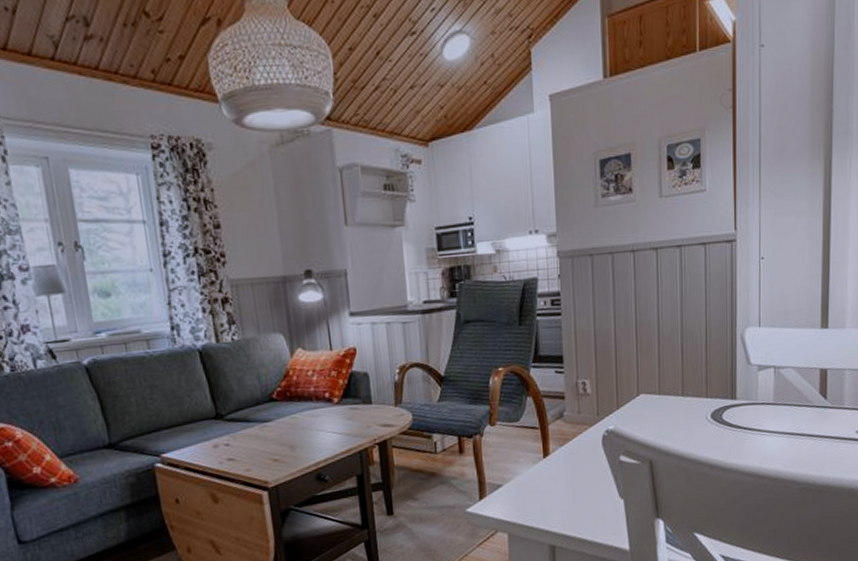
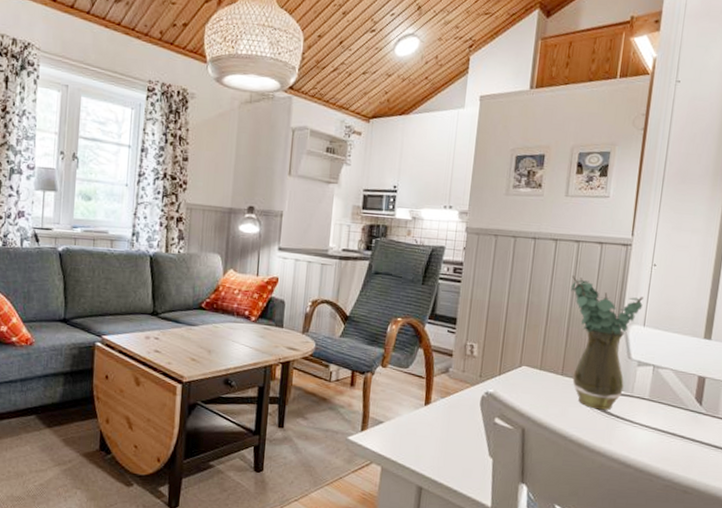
vase: none [679,285,755,425] -> present [570,276,644,410]

